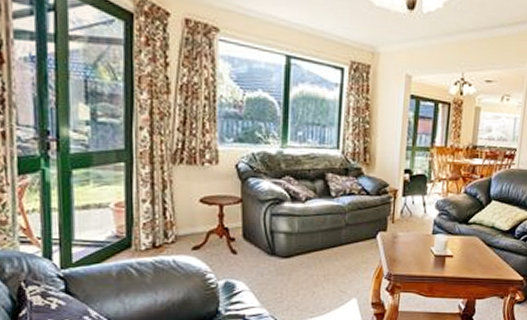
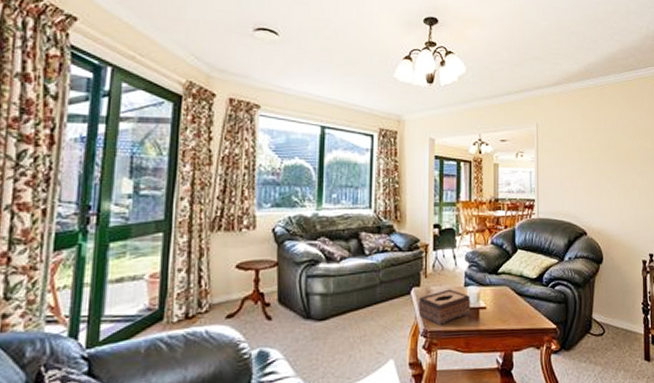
tissue box: none [383,235,438,270] -> present [418,289,471,325]

